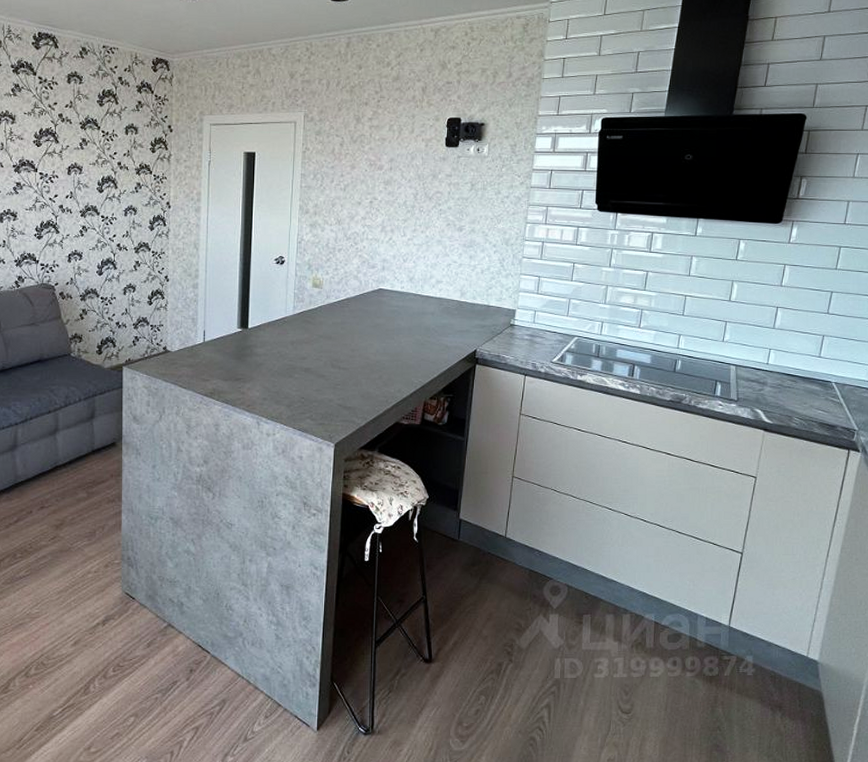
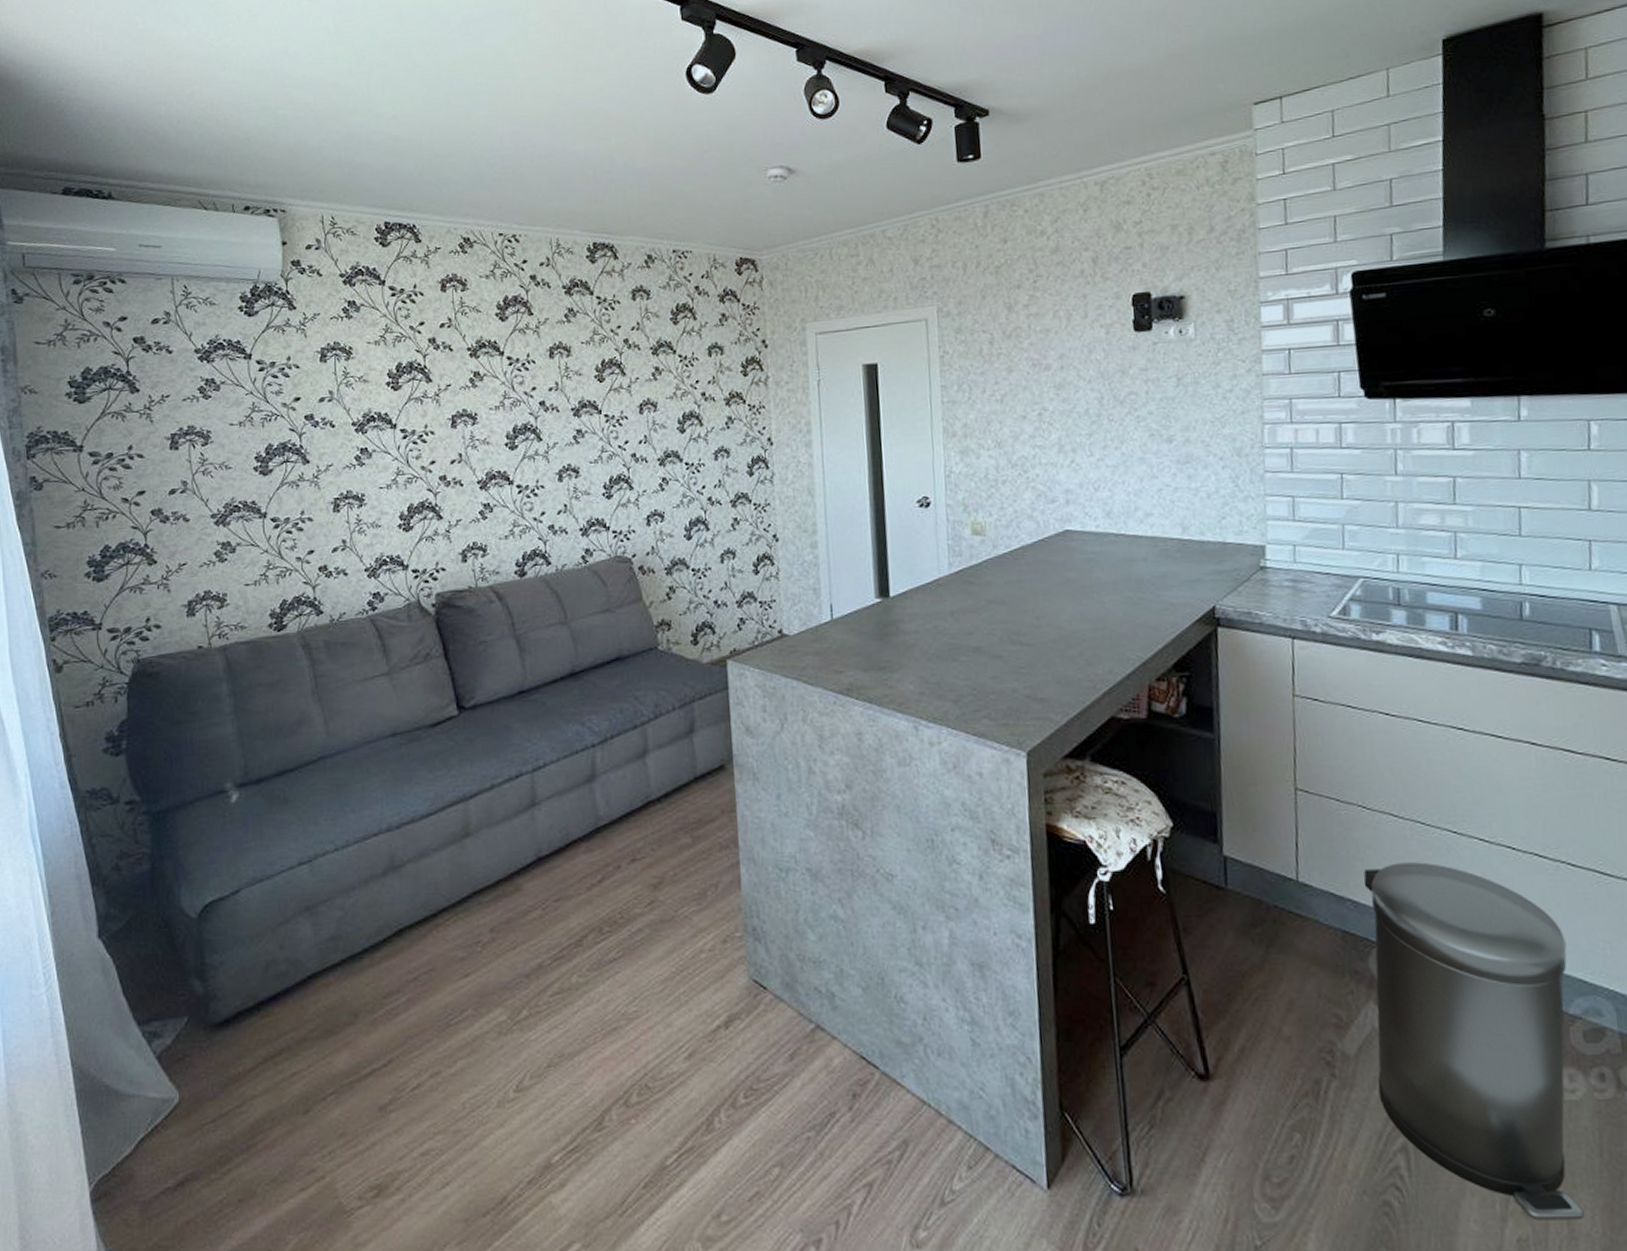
pedal bin: none [537,527,667,748] -> present [1363,862,1585,1221]

